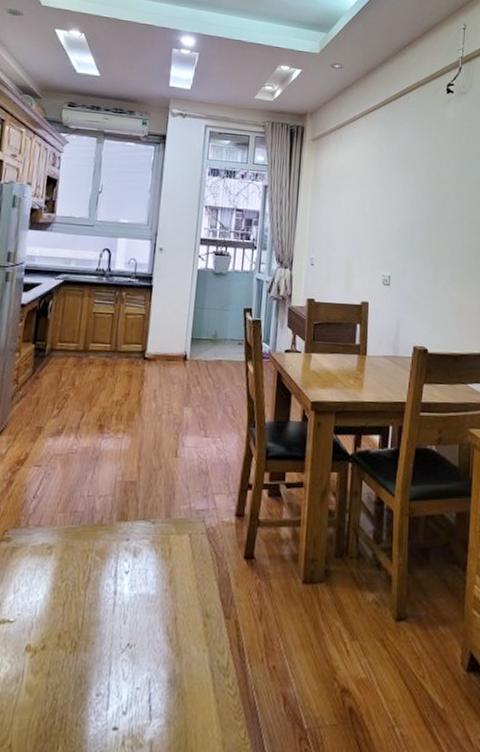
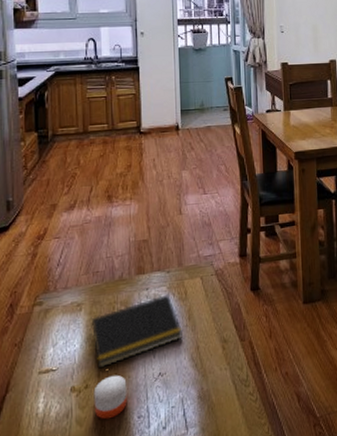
candle: none [48,638,90,692] -> present [93,375,127,420]
notepad: none [58,549,162,628] -> present [91,294,184,369]

